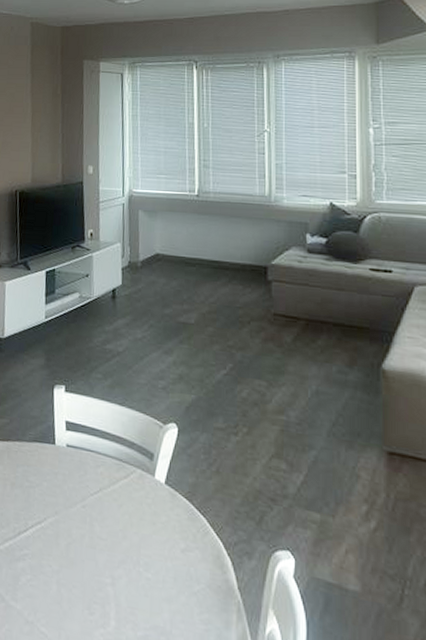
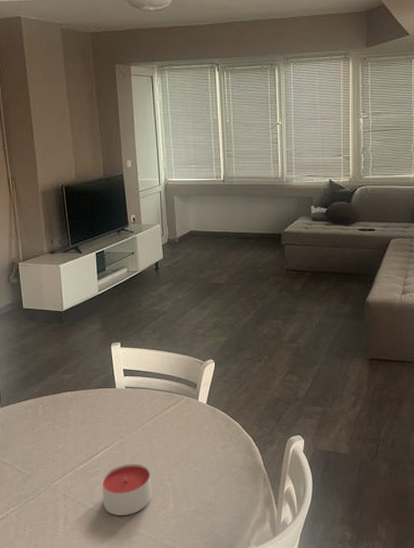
candle: none [27,551,90,626] -> present [101,463,152,515]

